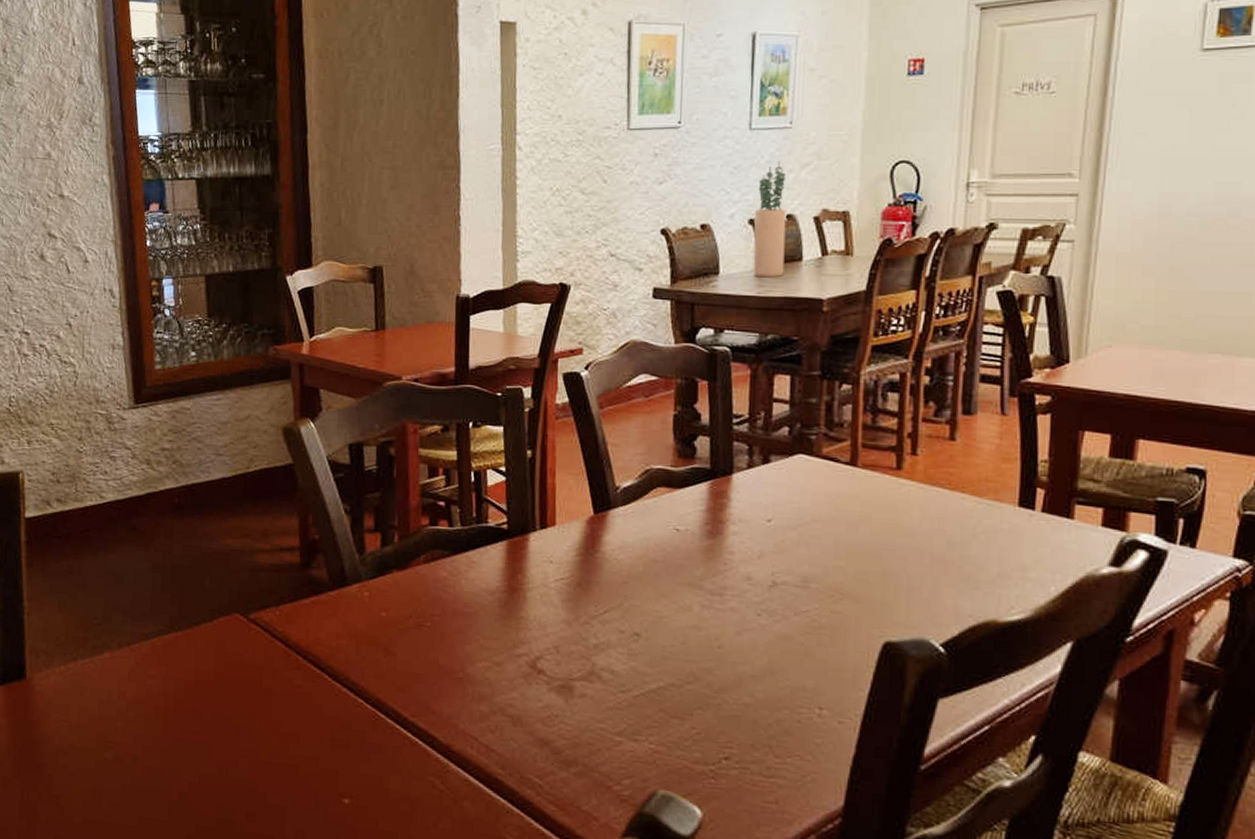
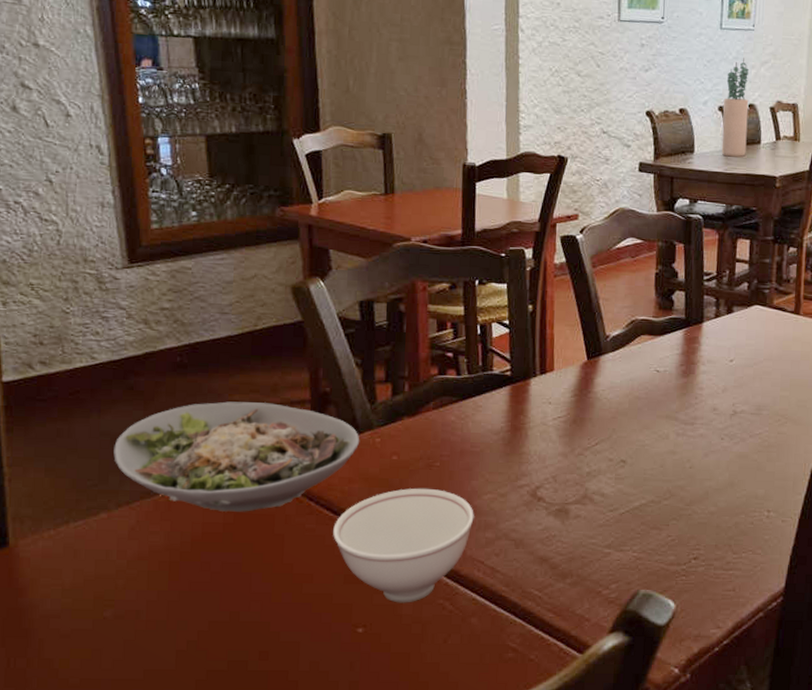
salad: none [117,545,348,662] -> present [114,401,360,512]
bowl: none [320,649,467,777] -> present [333,488,474,603]

